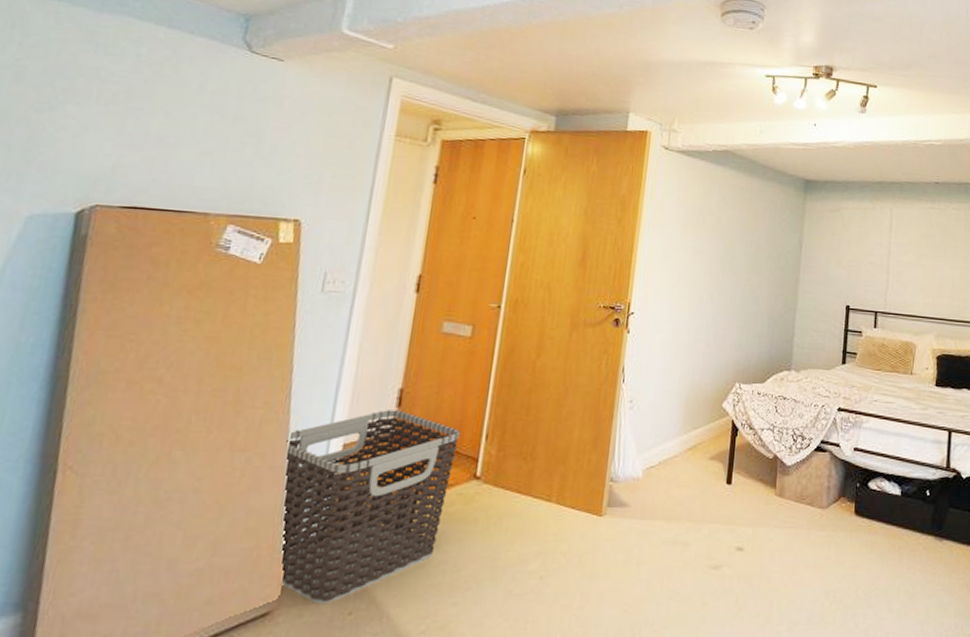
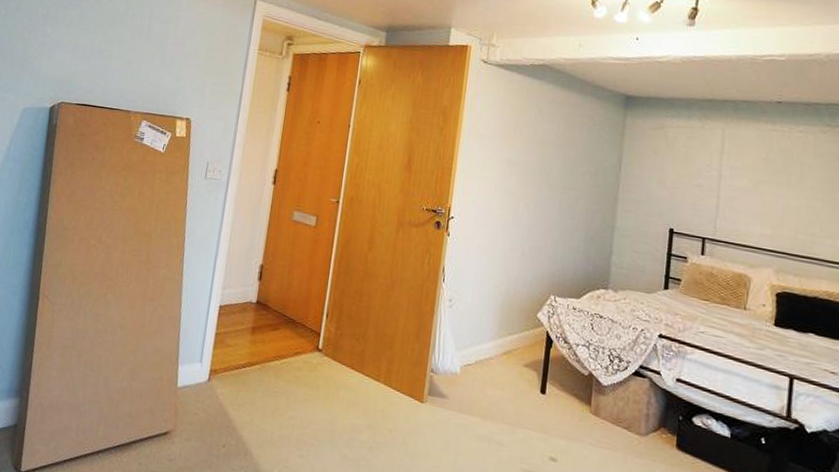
clothes hamper: present [280,410,461,605] -> none [176,281,307,435]

